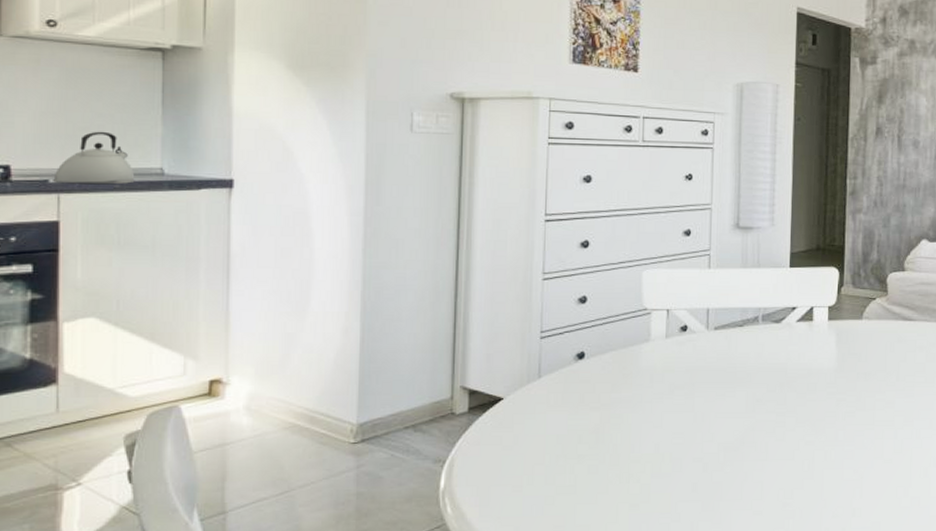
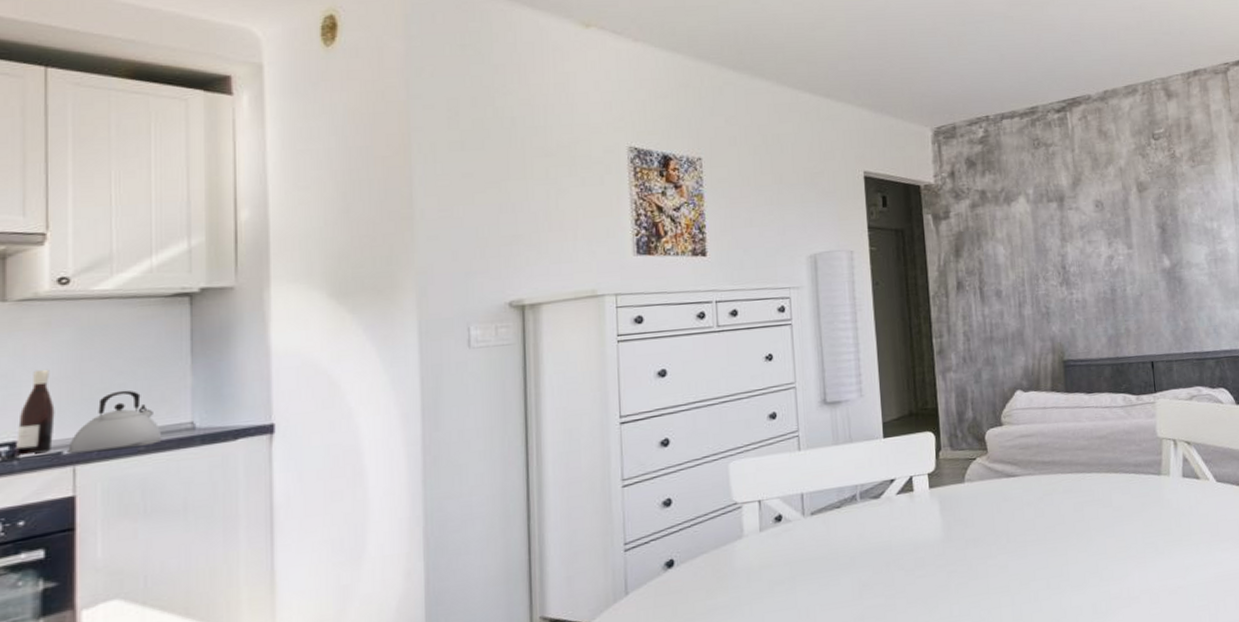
bottle: none [9,102,43,179] -> present [16,369,55,456]

